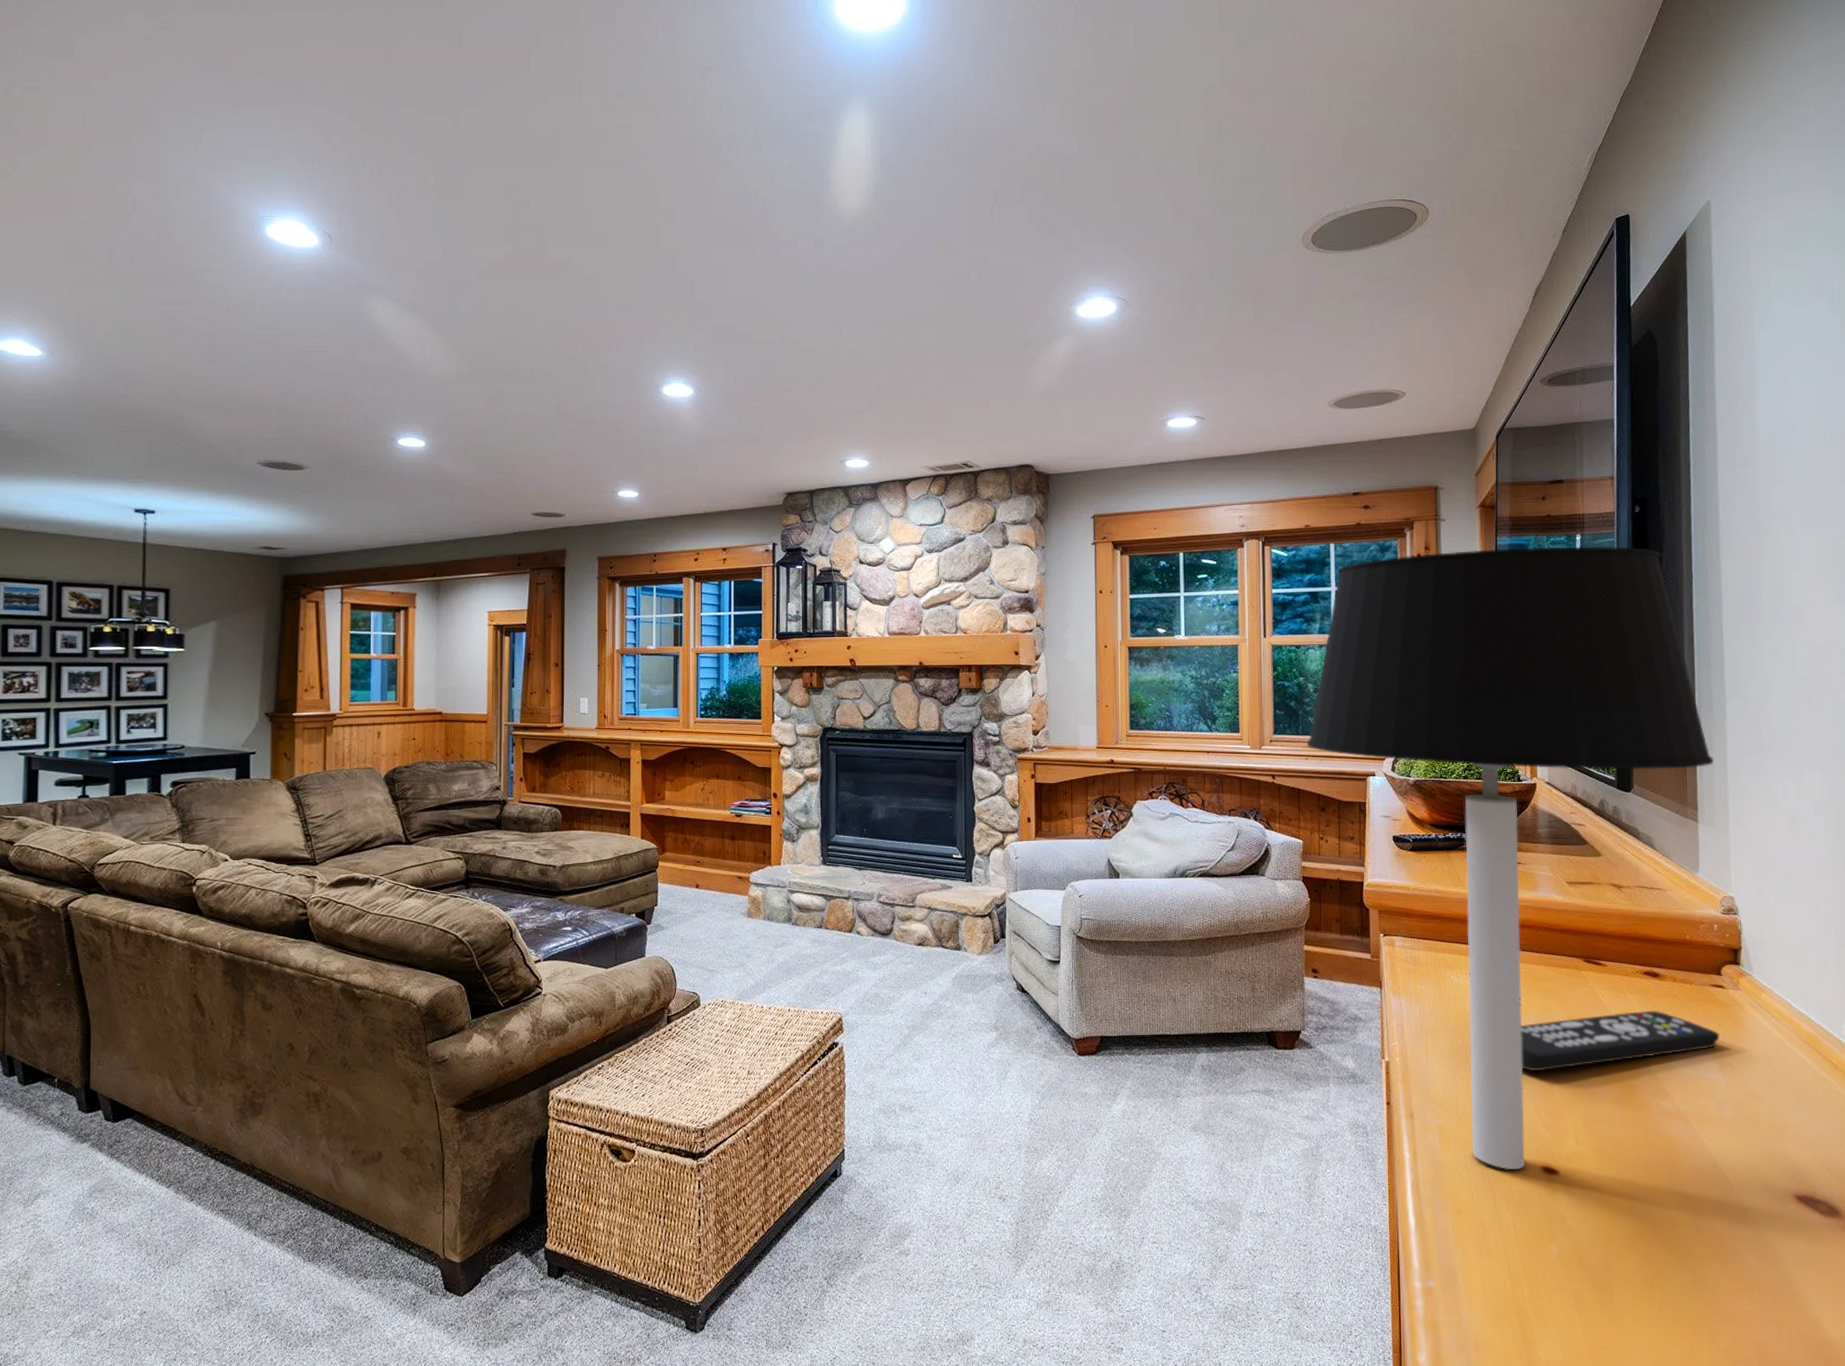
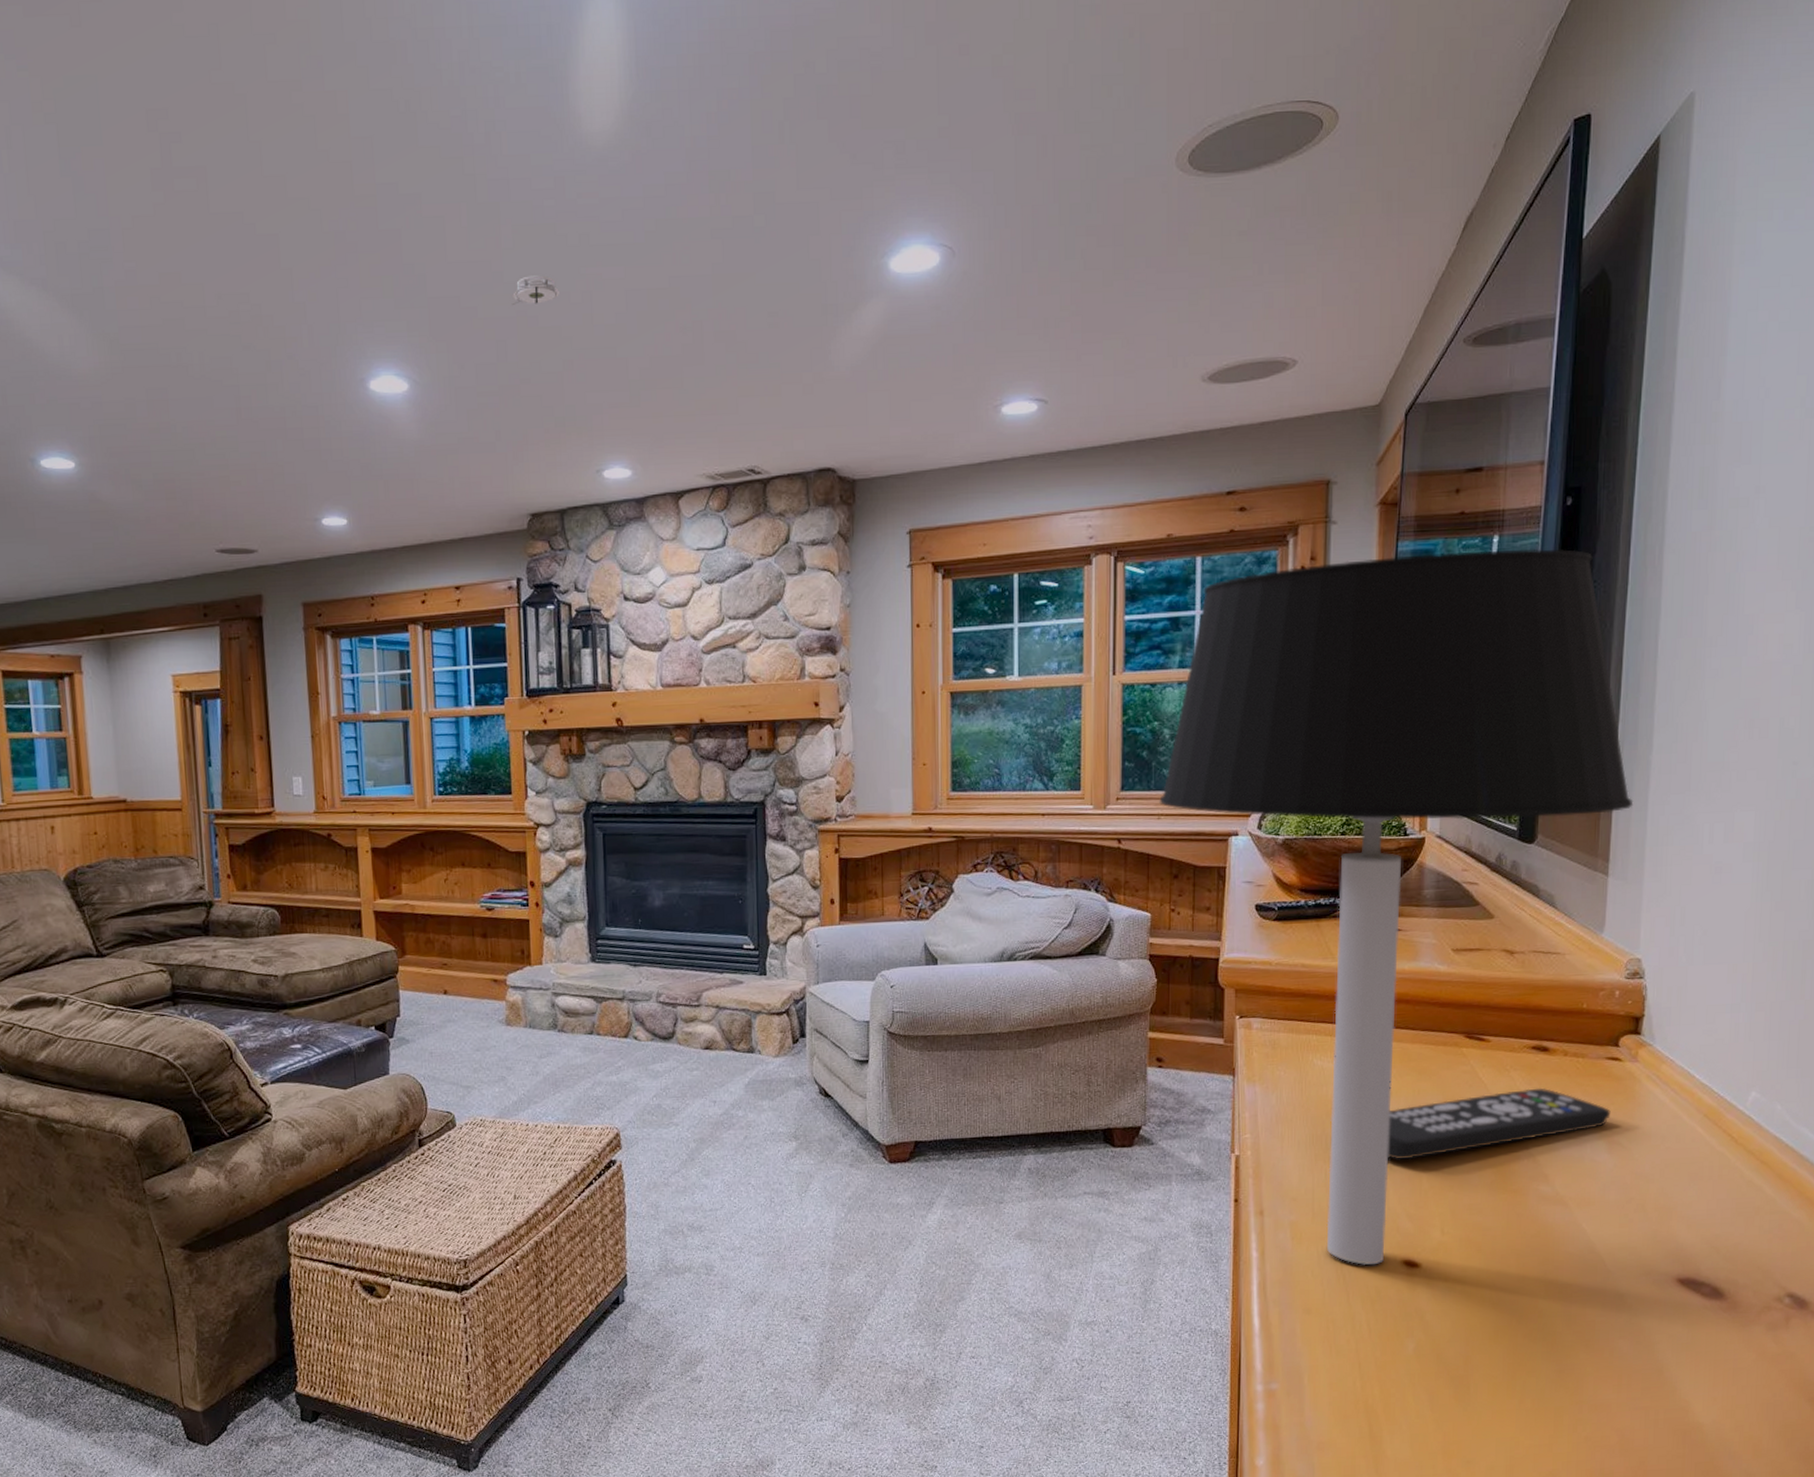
smoke detector: none [778,312,816,333] -> present [512,275,561,305]

